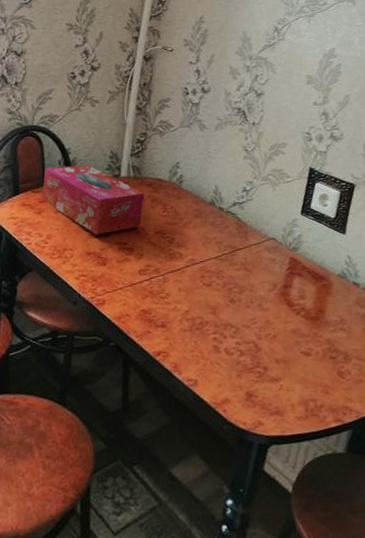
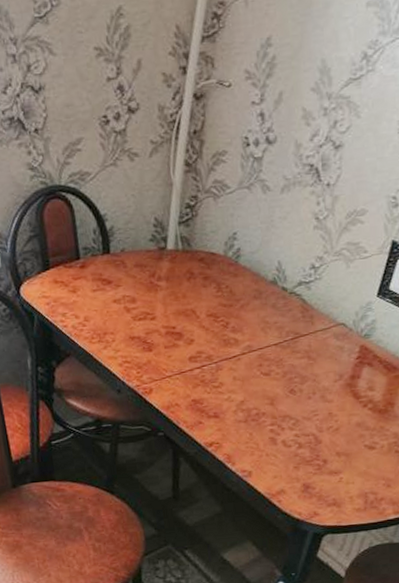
tissue box: present [41,164,145,235] -> none [76,234,195,318]

